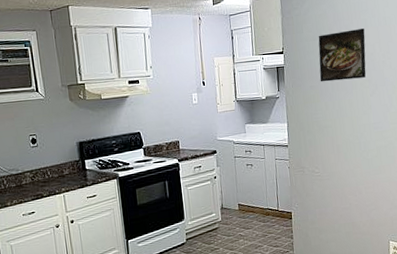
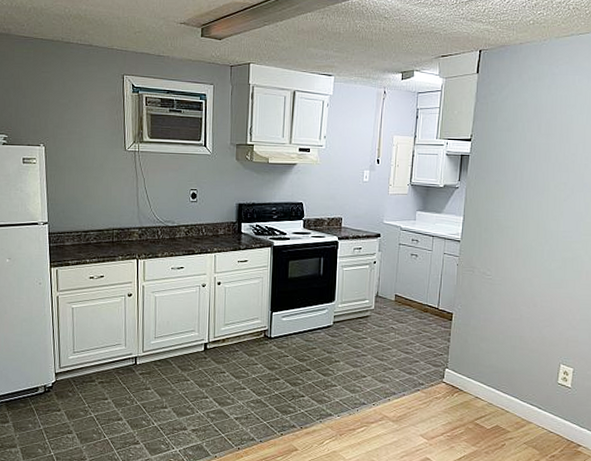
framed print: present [318,28,366,82] -> none [508,125,569,180]

